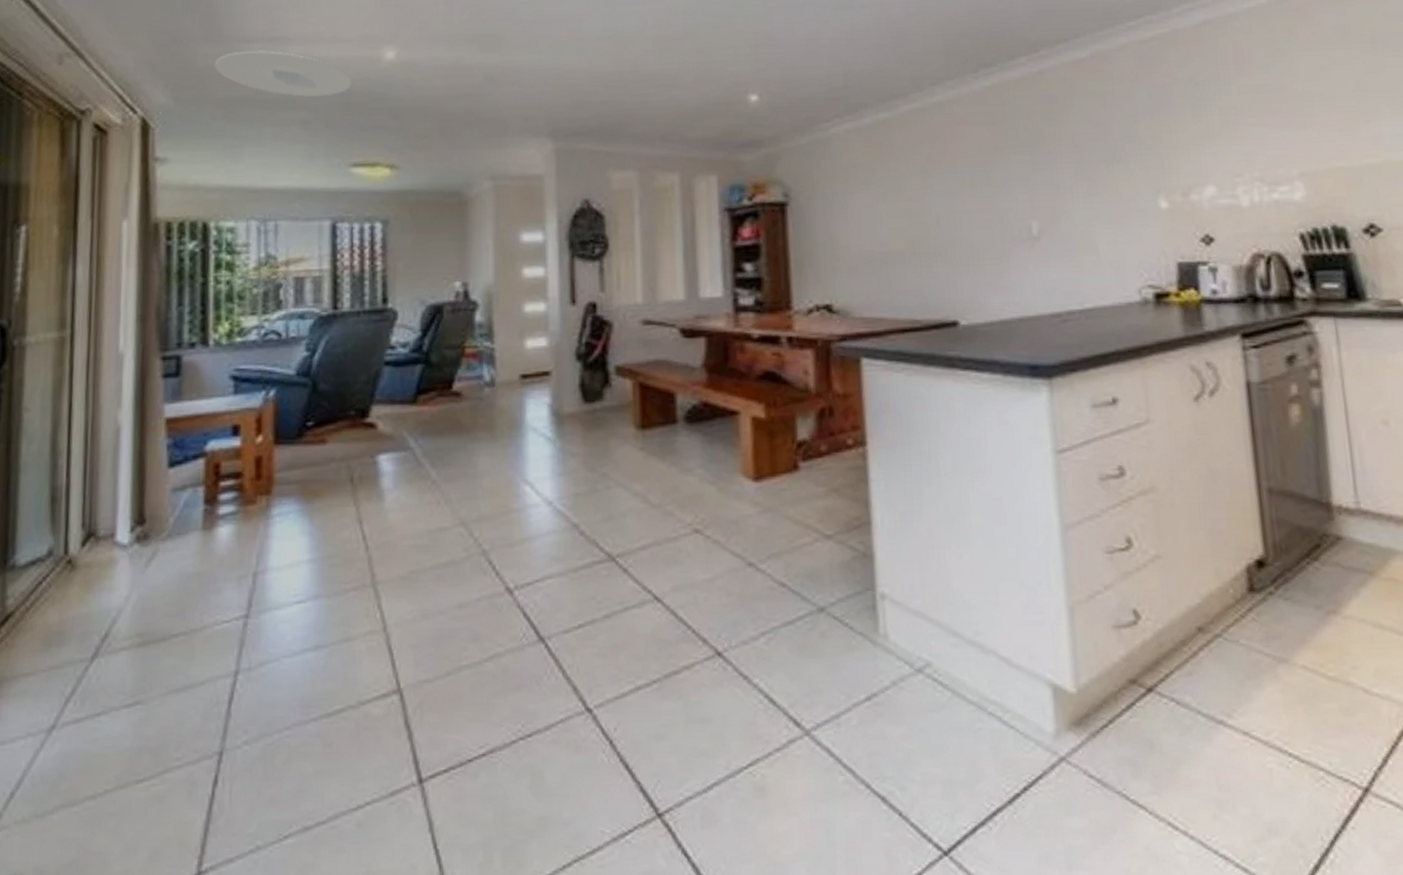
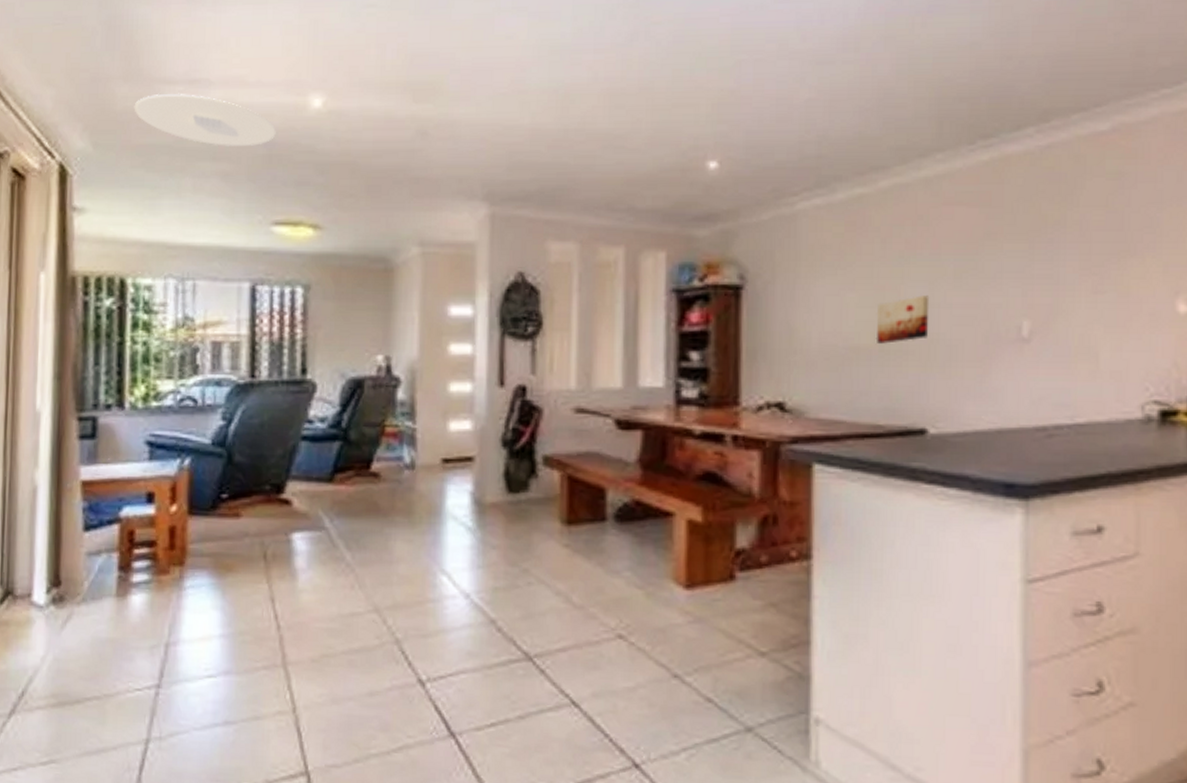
wall art: none [906,204,952,248] -> present [875,295,930,344]

